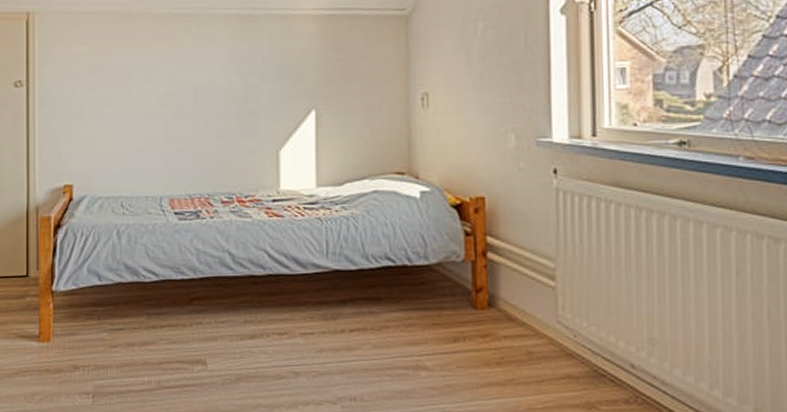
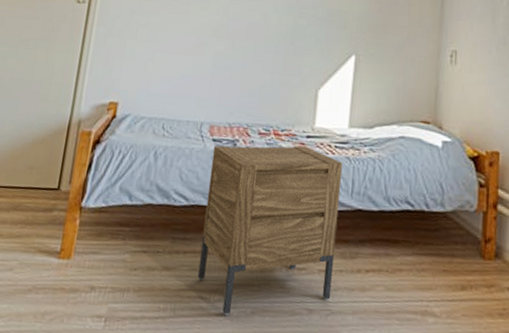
nightstand: none [176,211,316,385] -> present [197,145,343,316]

